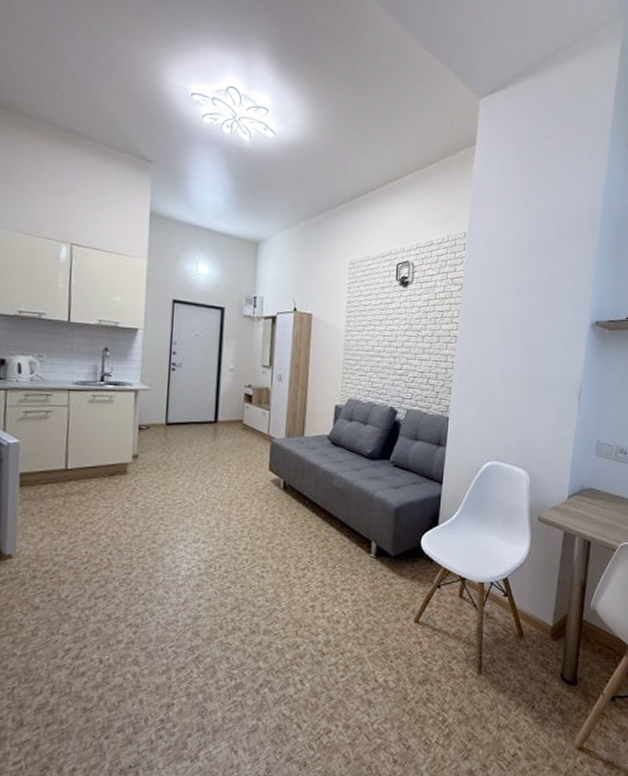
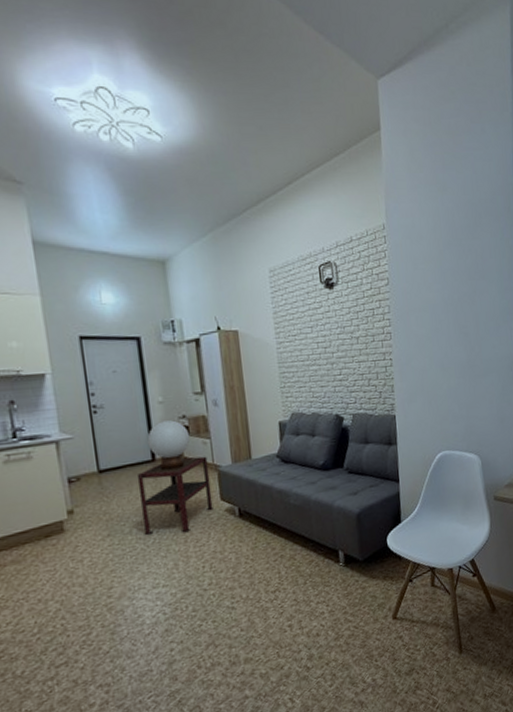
side table: none [195,424,264,495] -> present [136,456,214,535]
table lamp: none [213,387,252,434] -> present [147,420,191,471]

